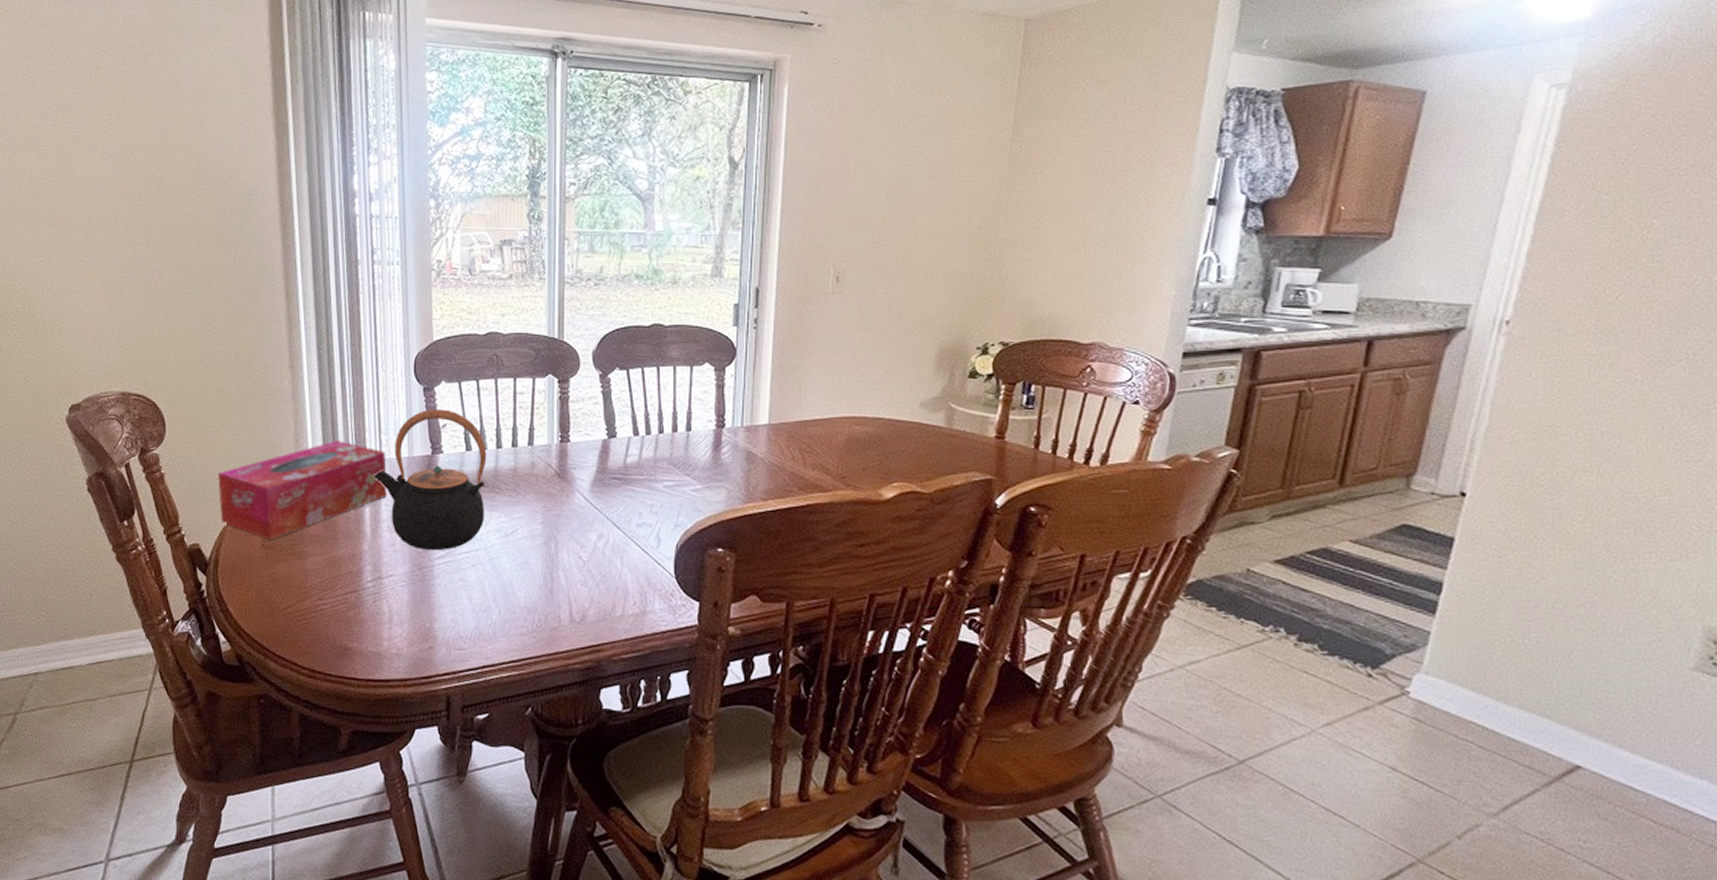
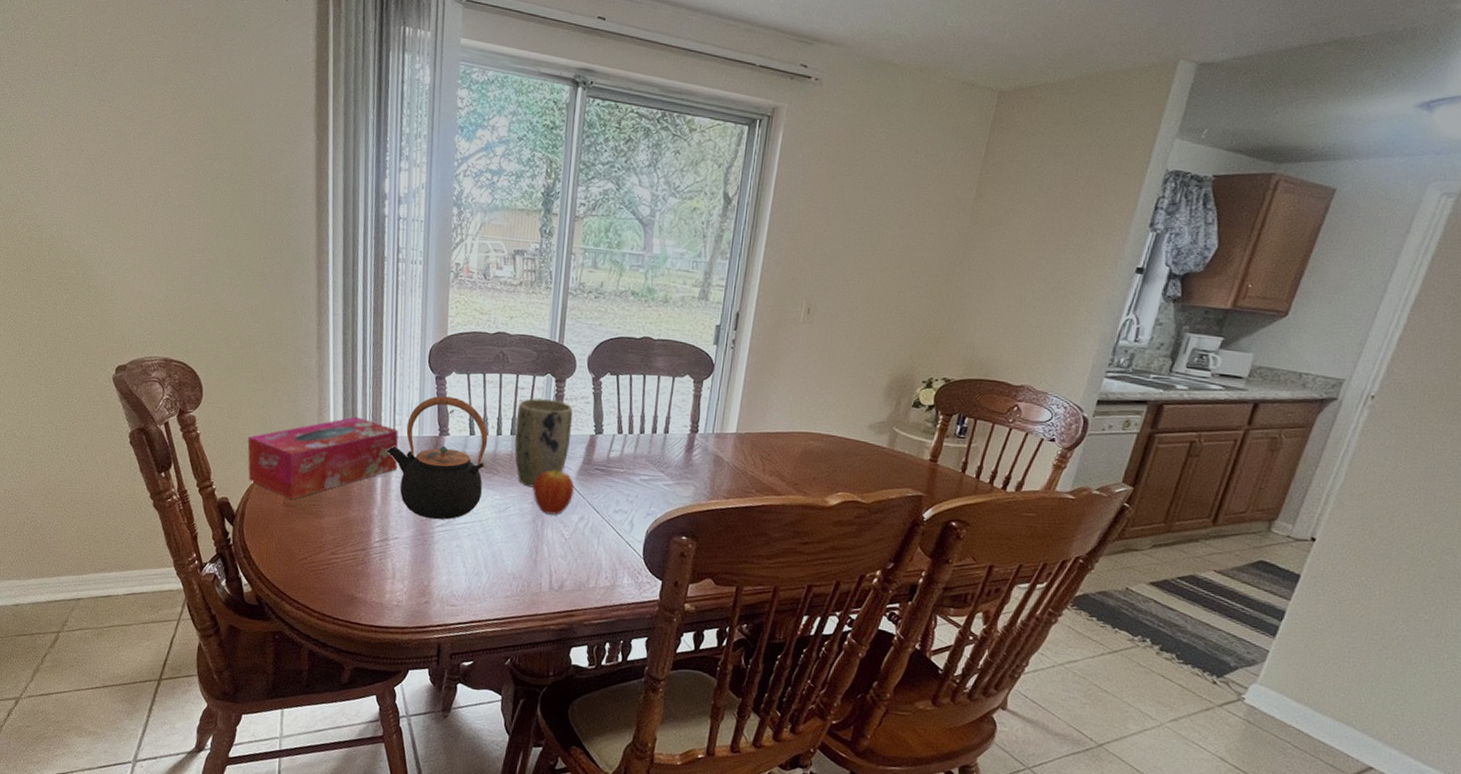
plant pot: none [516,403,581,505] -> present [514,398,573,488]
fruit: none [543,482,589,535] -> present [533,469,574,515]

